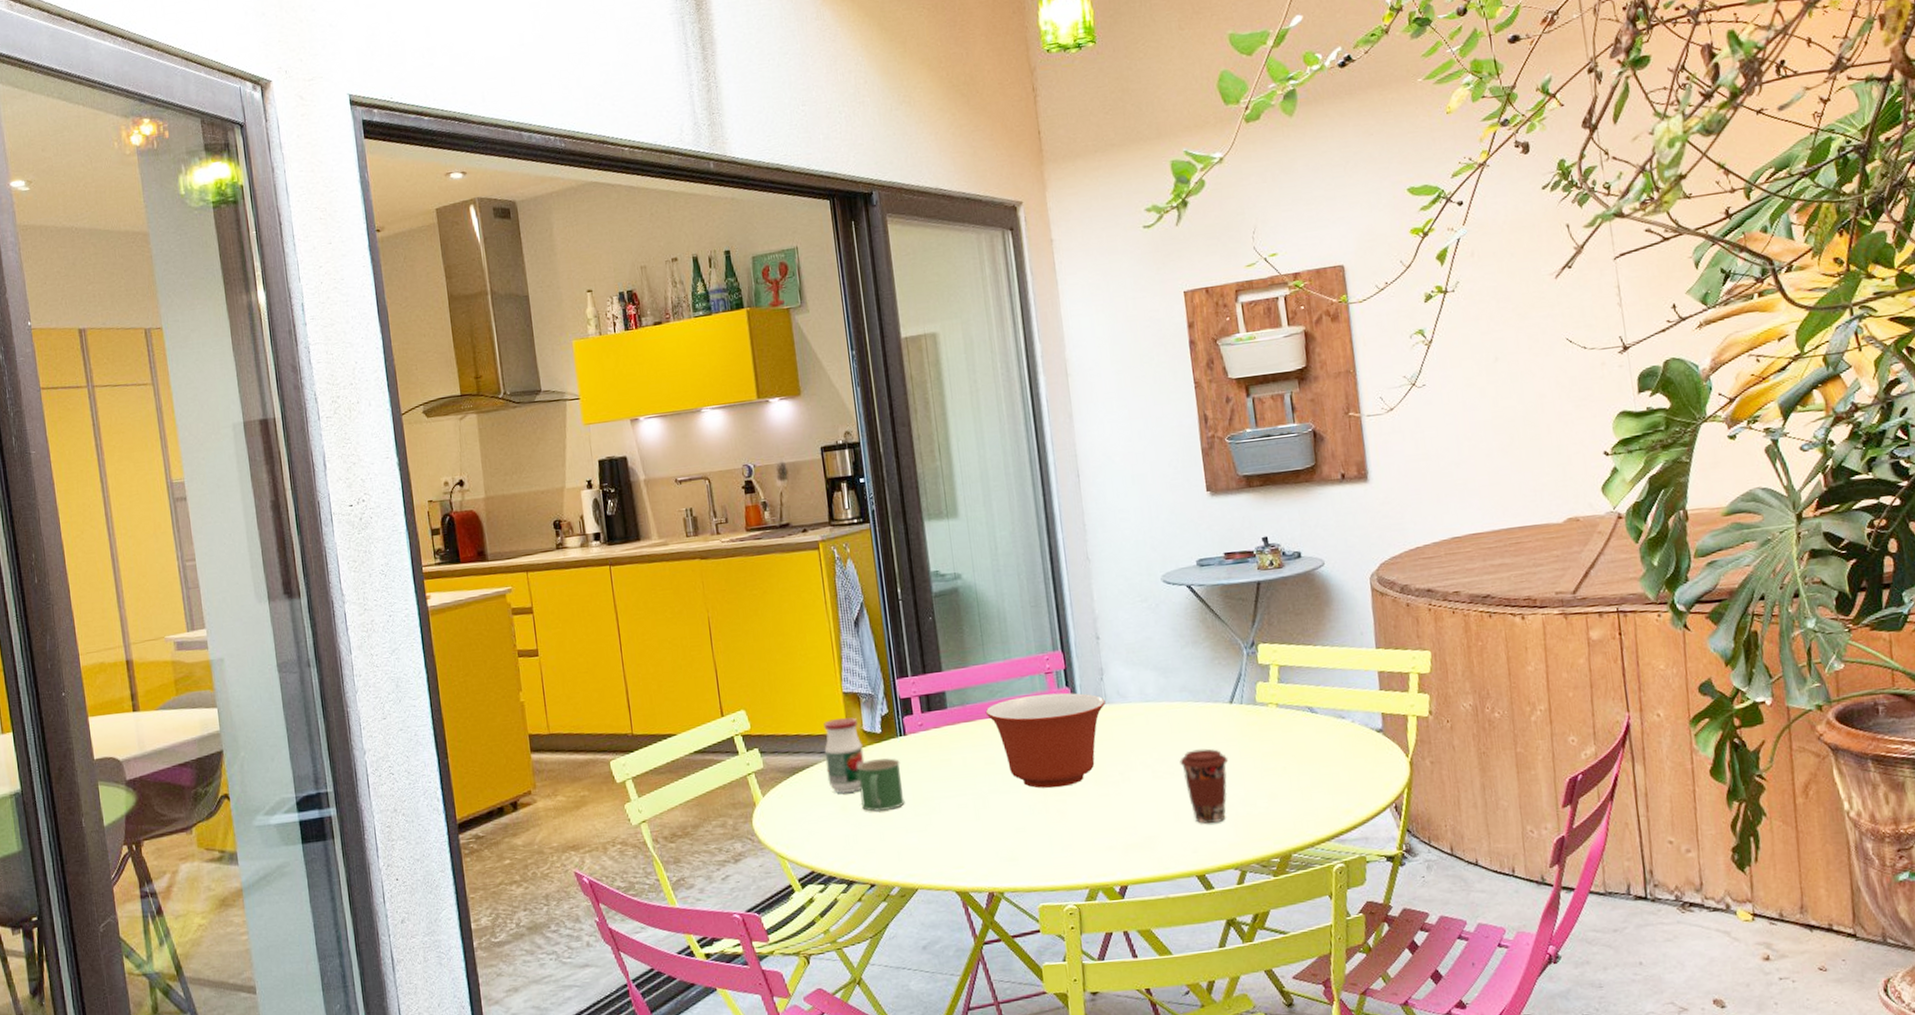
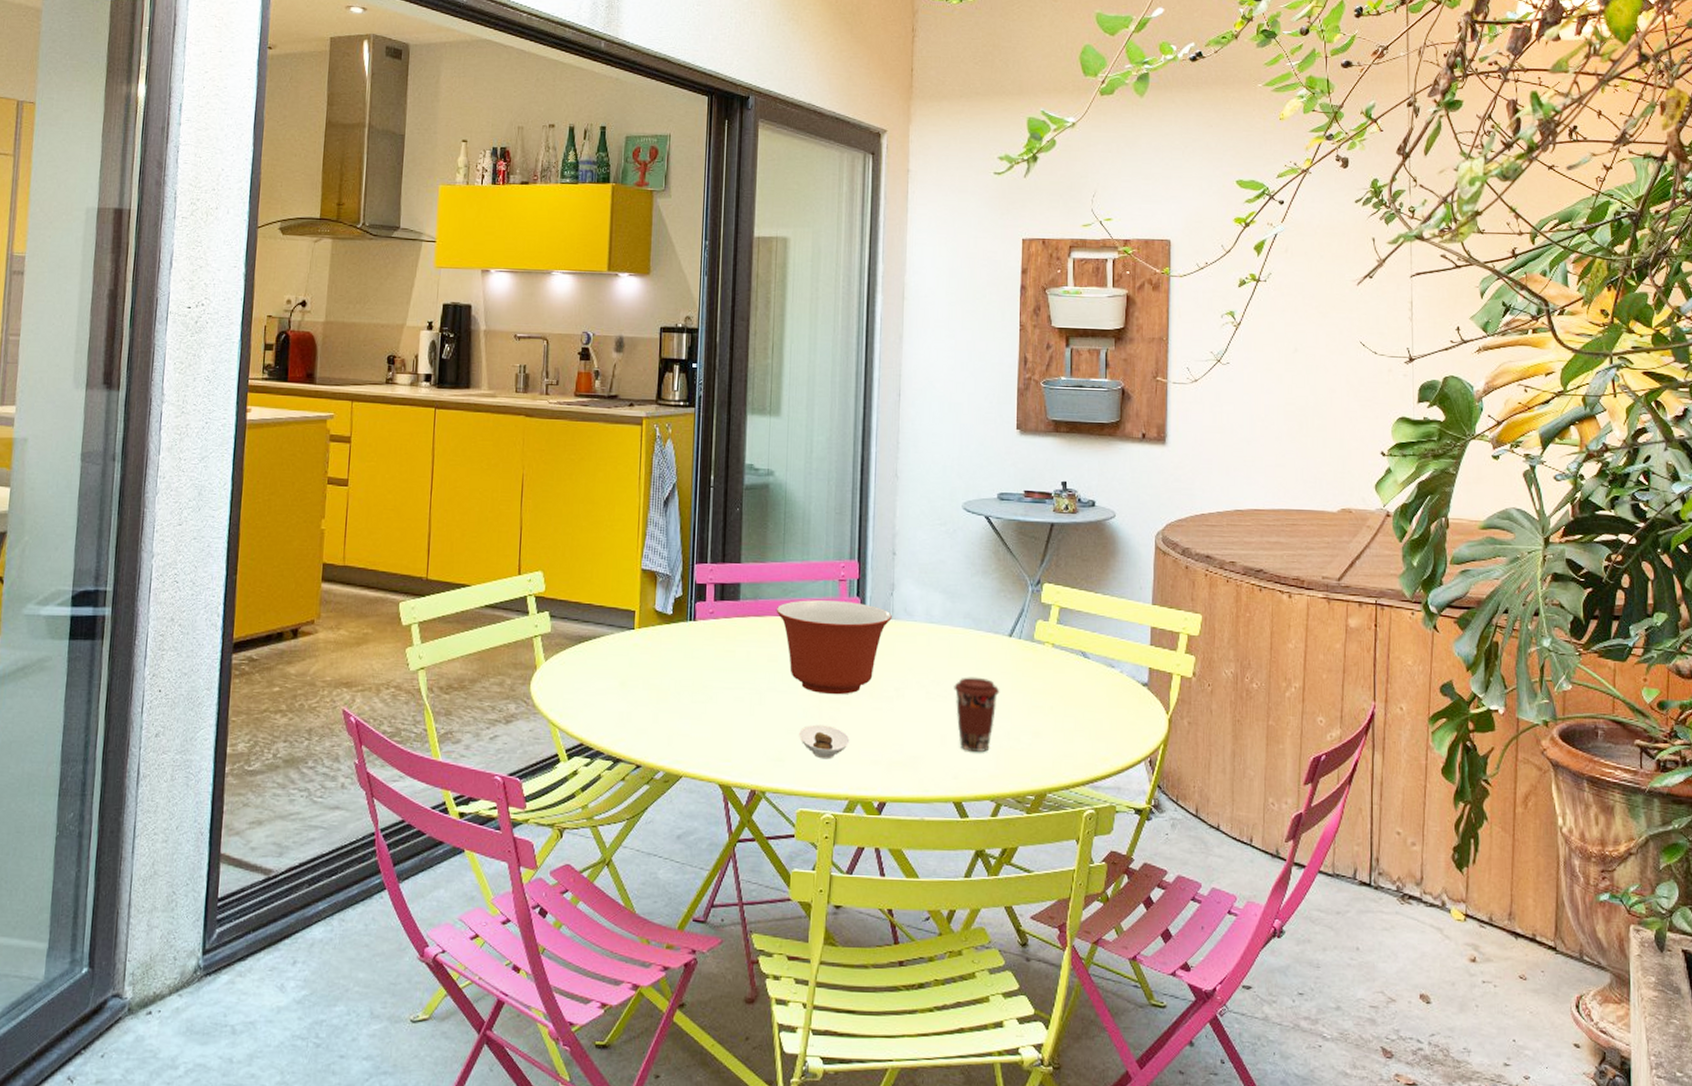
jar: present [824,717,865,794] -> none [612,594,652,670]
mug: present [857,758,905,812] -> none [640,640,685,693]
saucer: none [1027,818,1082,853] -> present [798,724,850,760]

